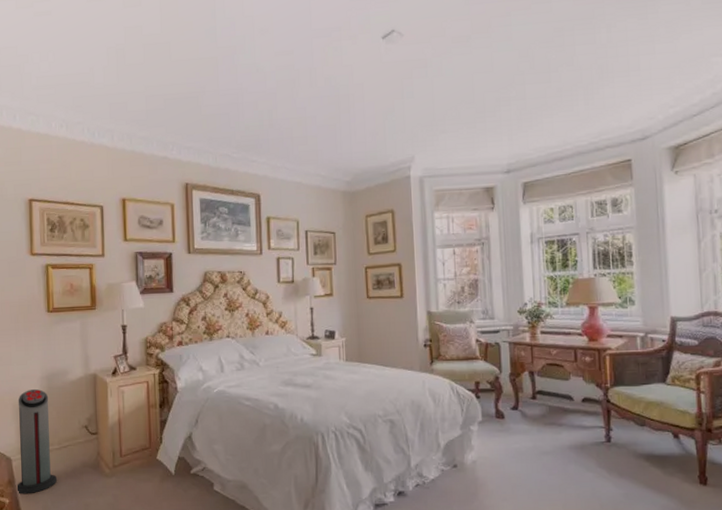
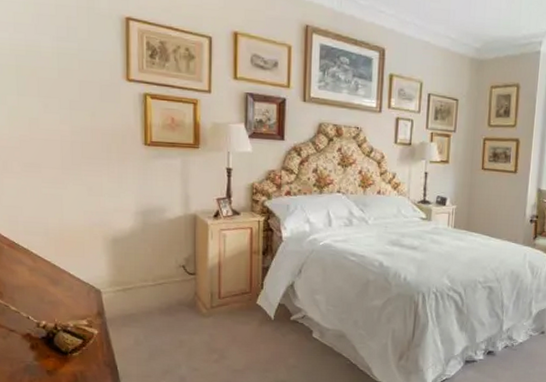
air purifier: present [15,389,57,495] -> none [105,224,150,327]

